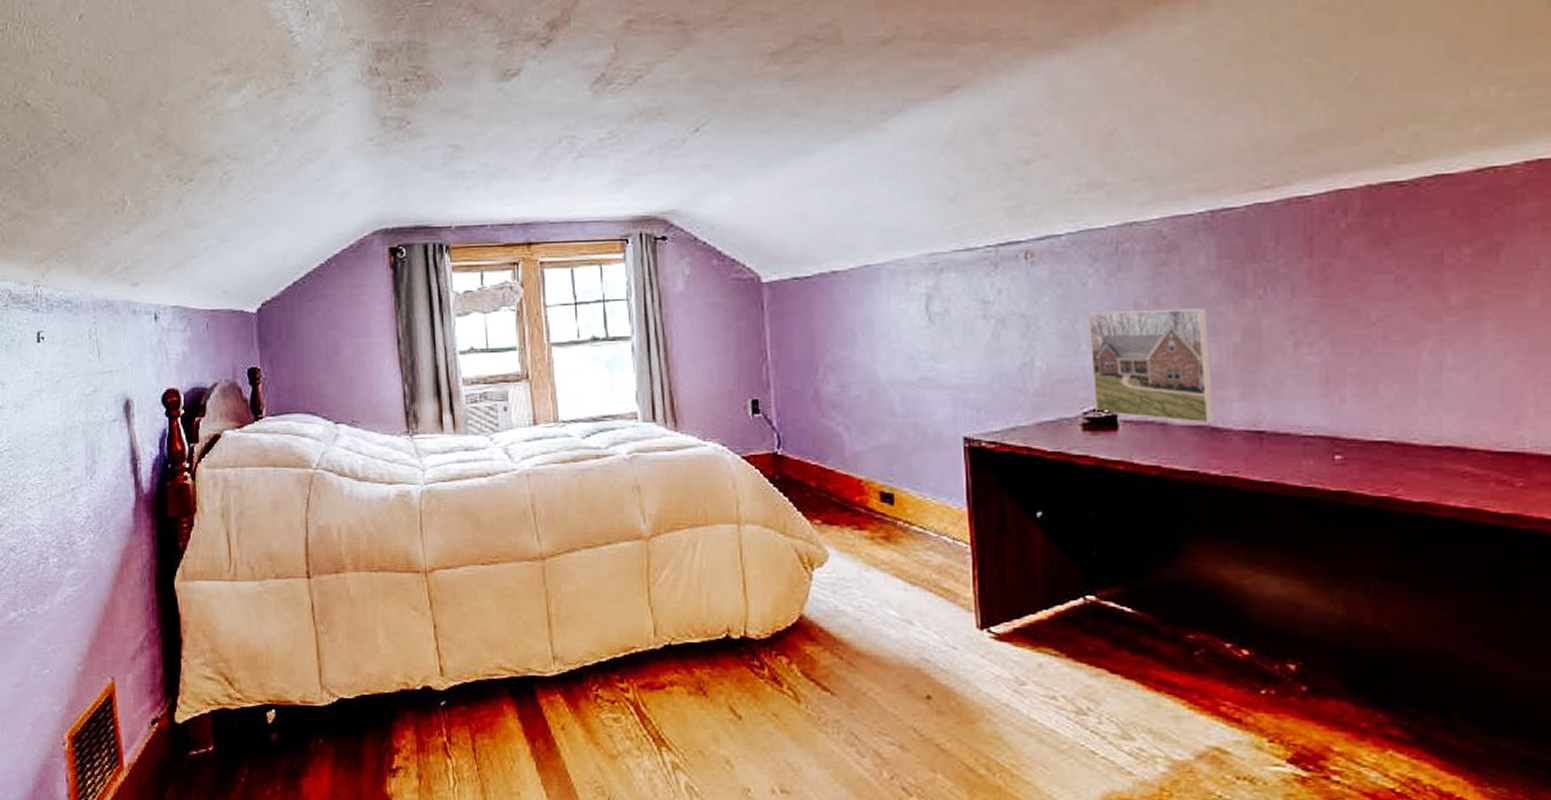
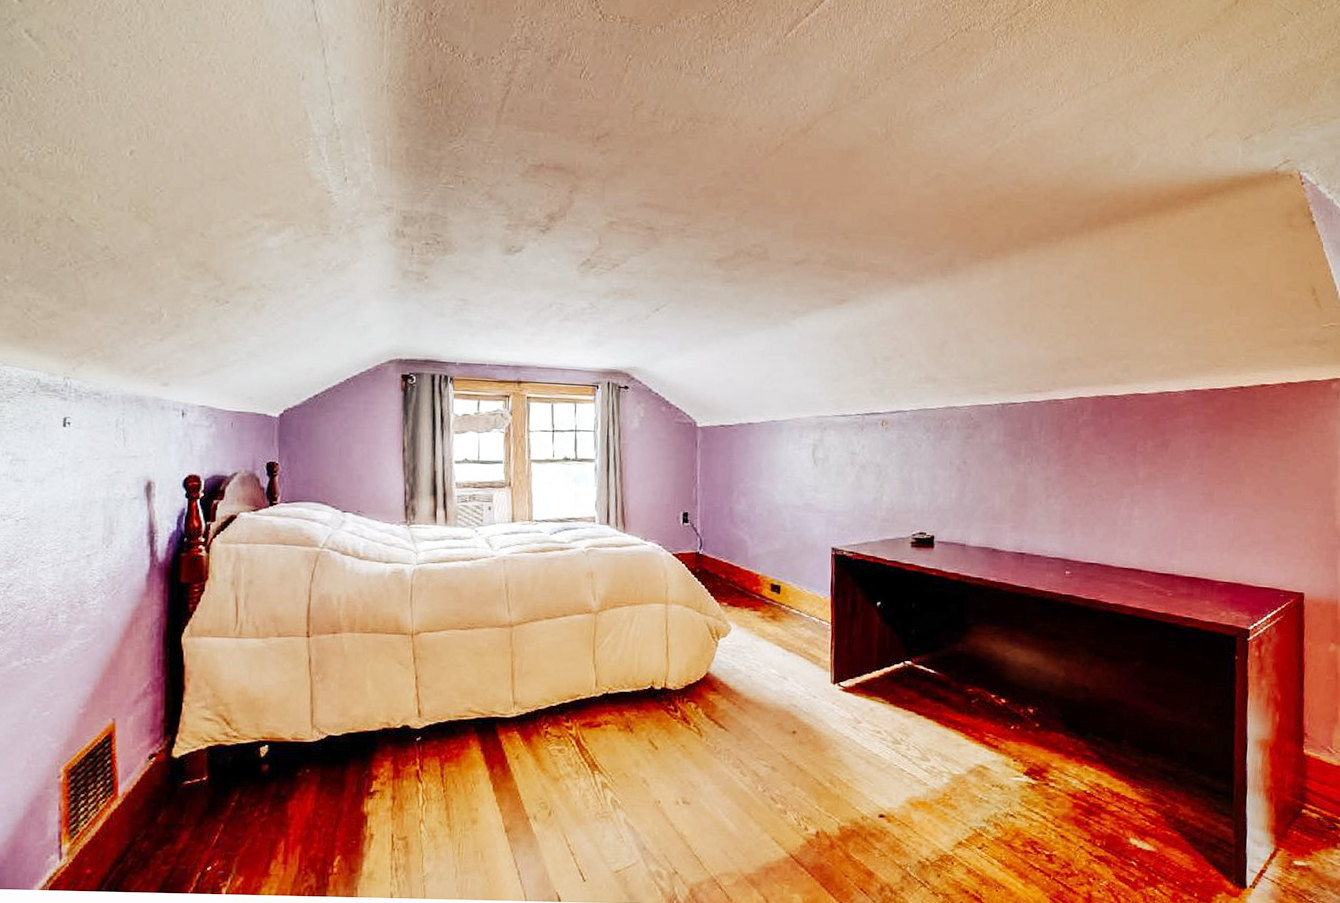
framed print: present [1087,308,1216,424] -> none [919,465,996,546]

